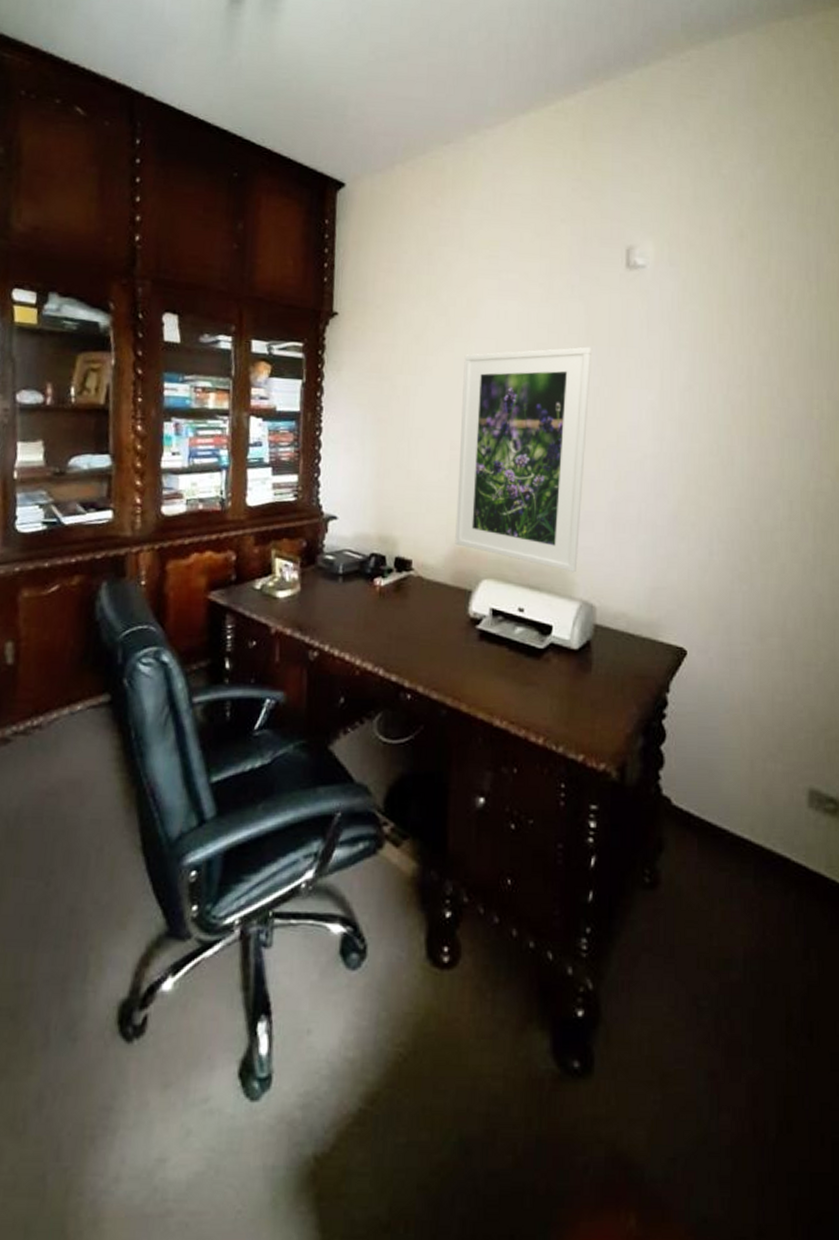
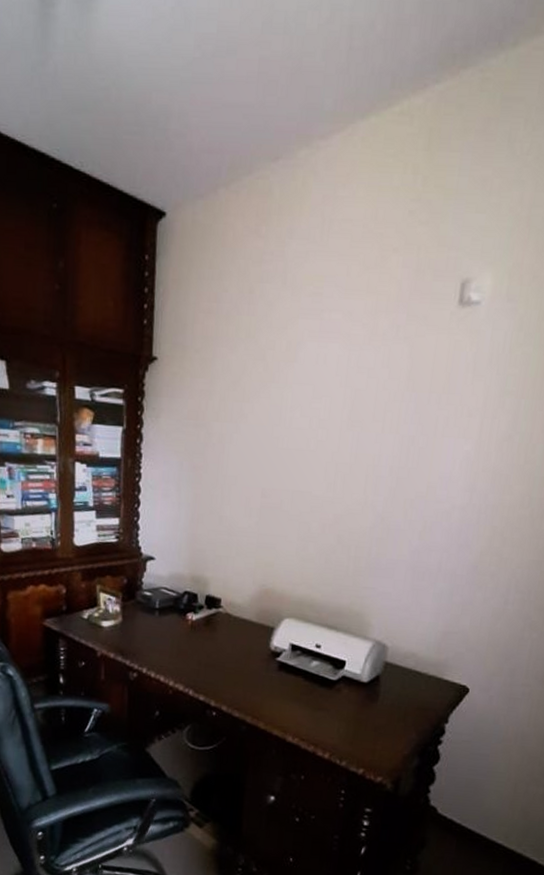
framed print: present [455,347,592,573] -> none [261,393,411,616]

